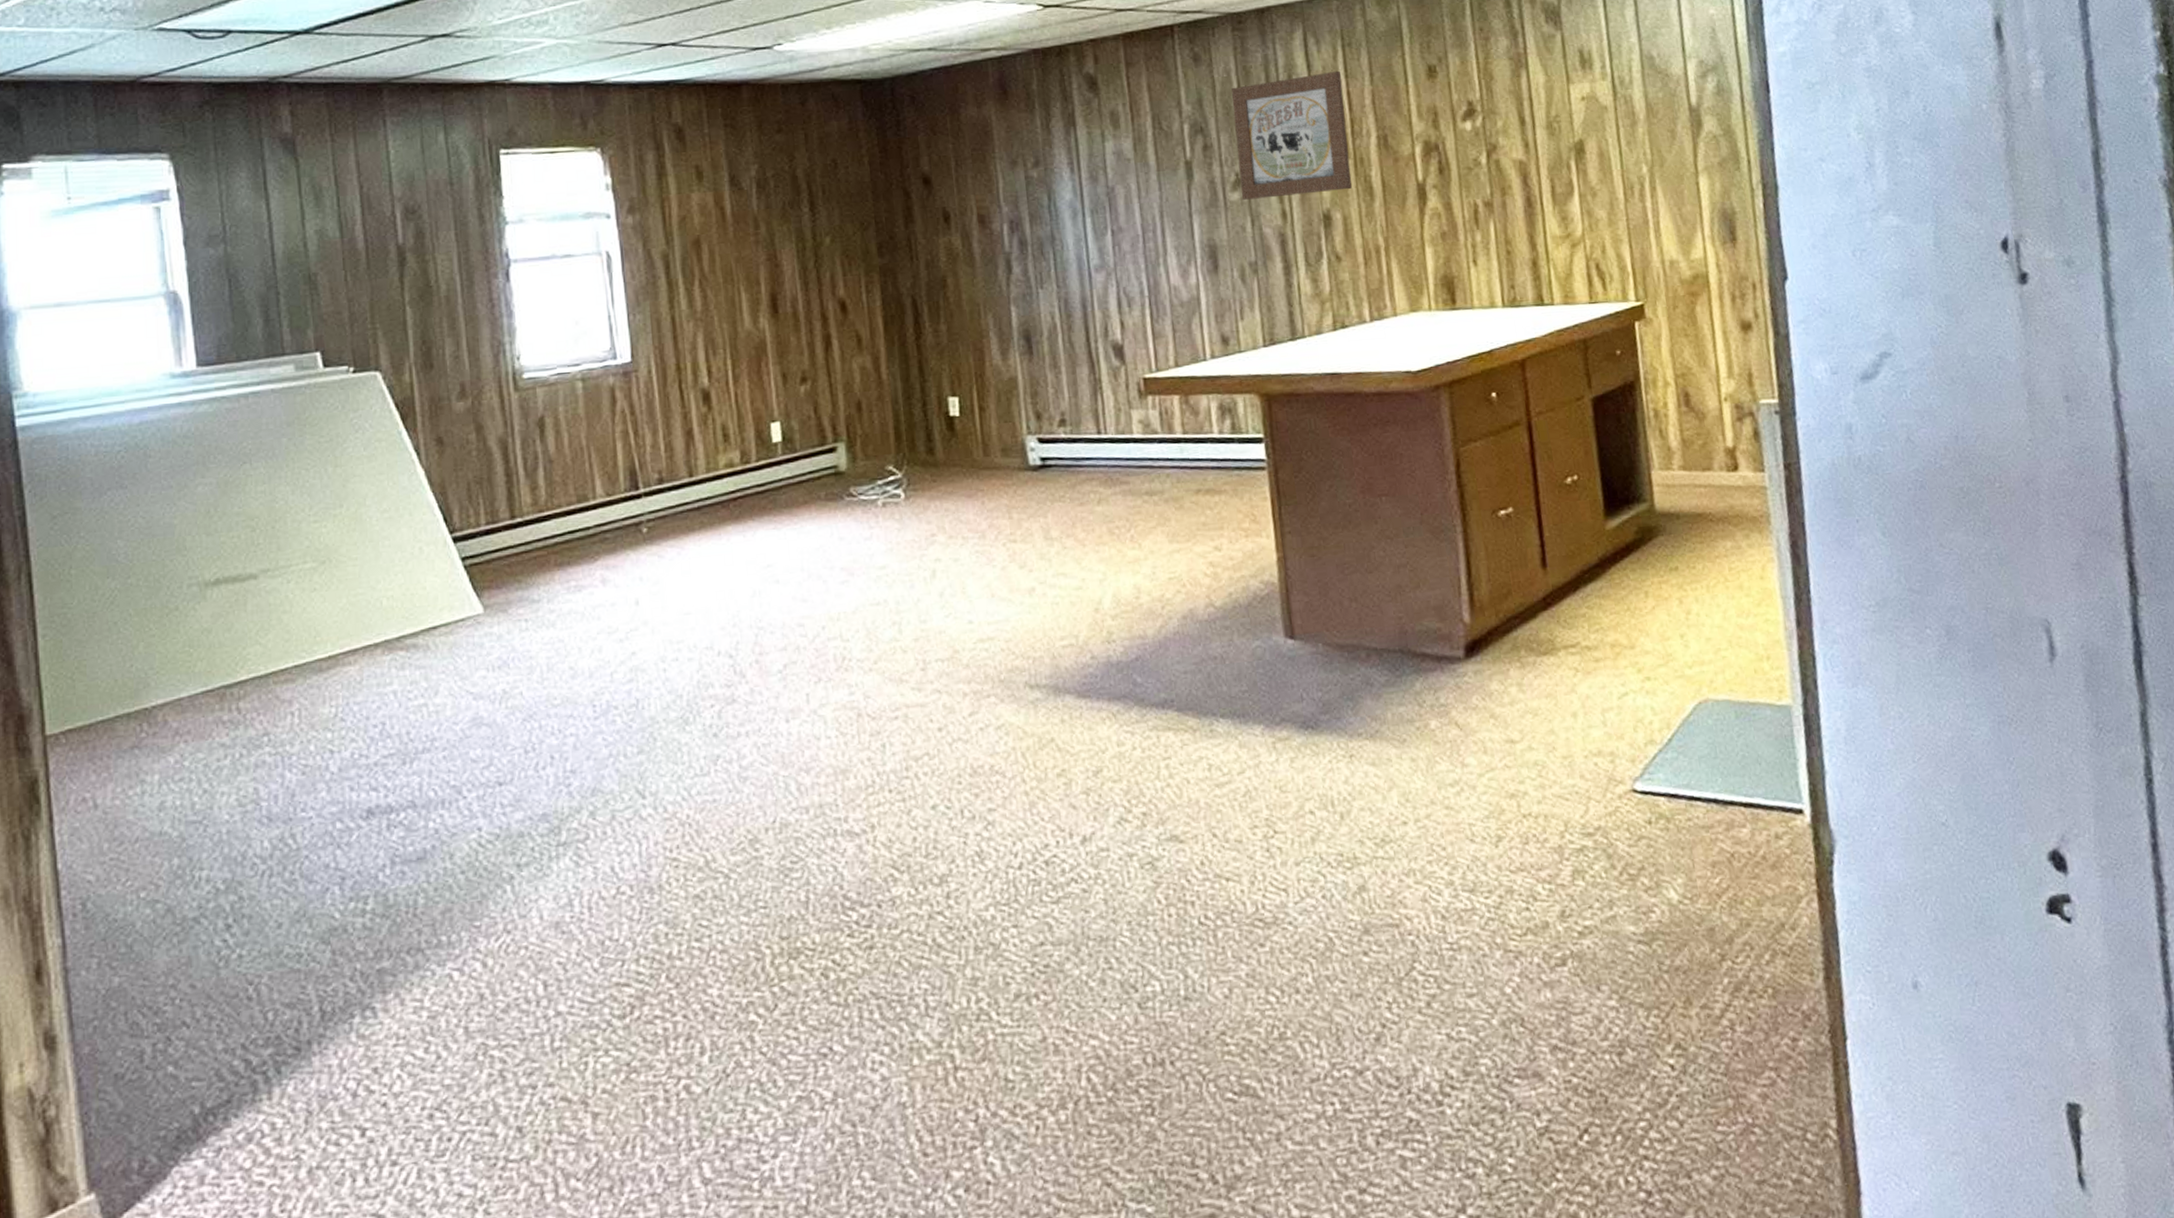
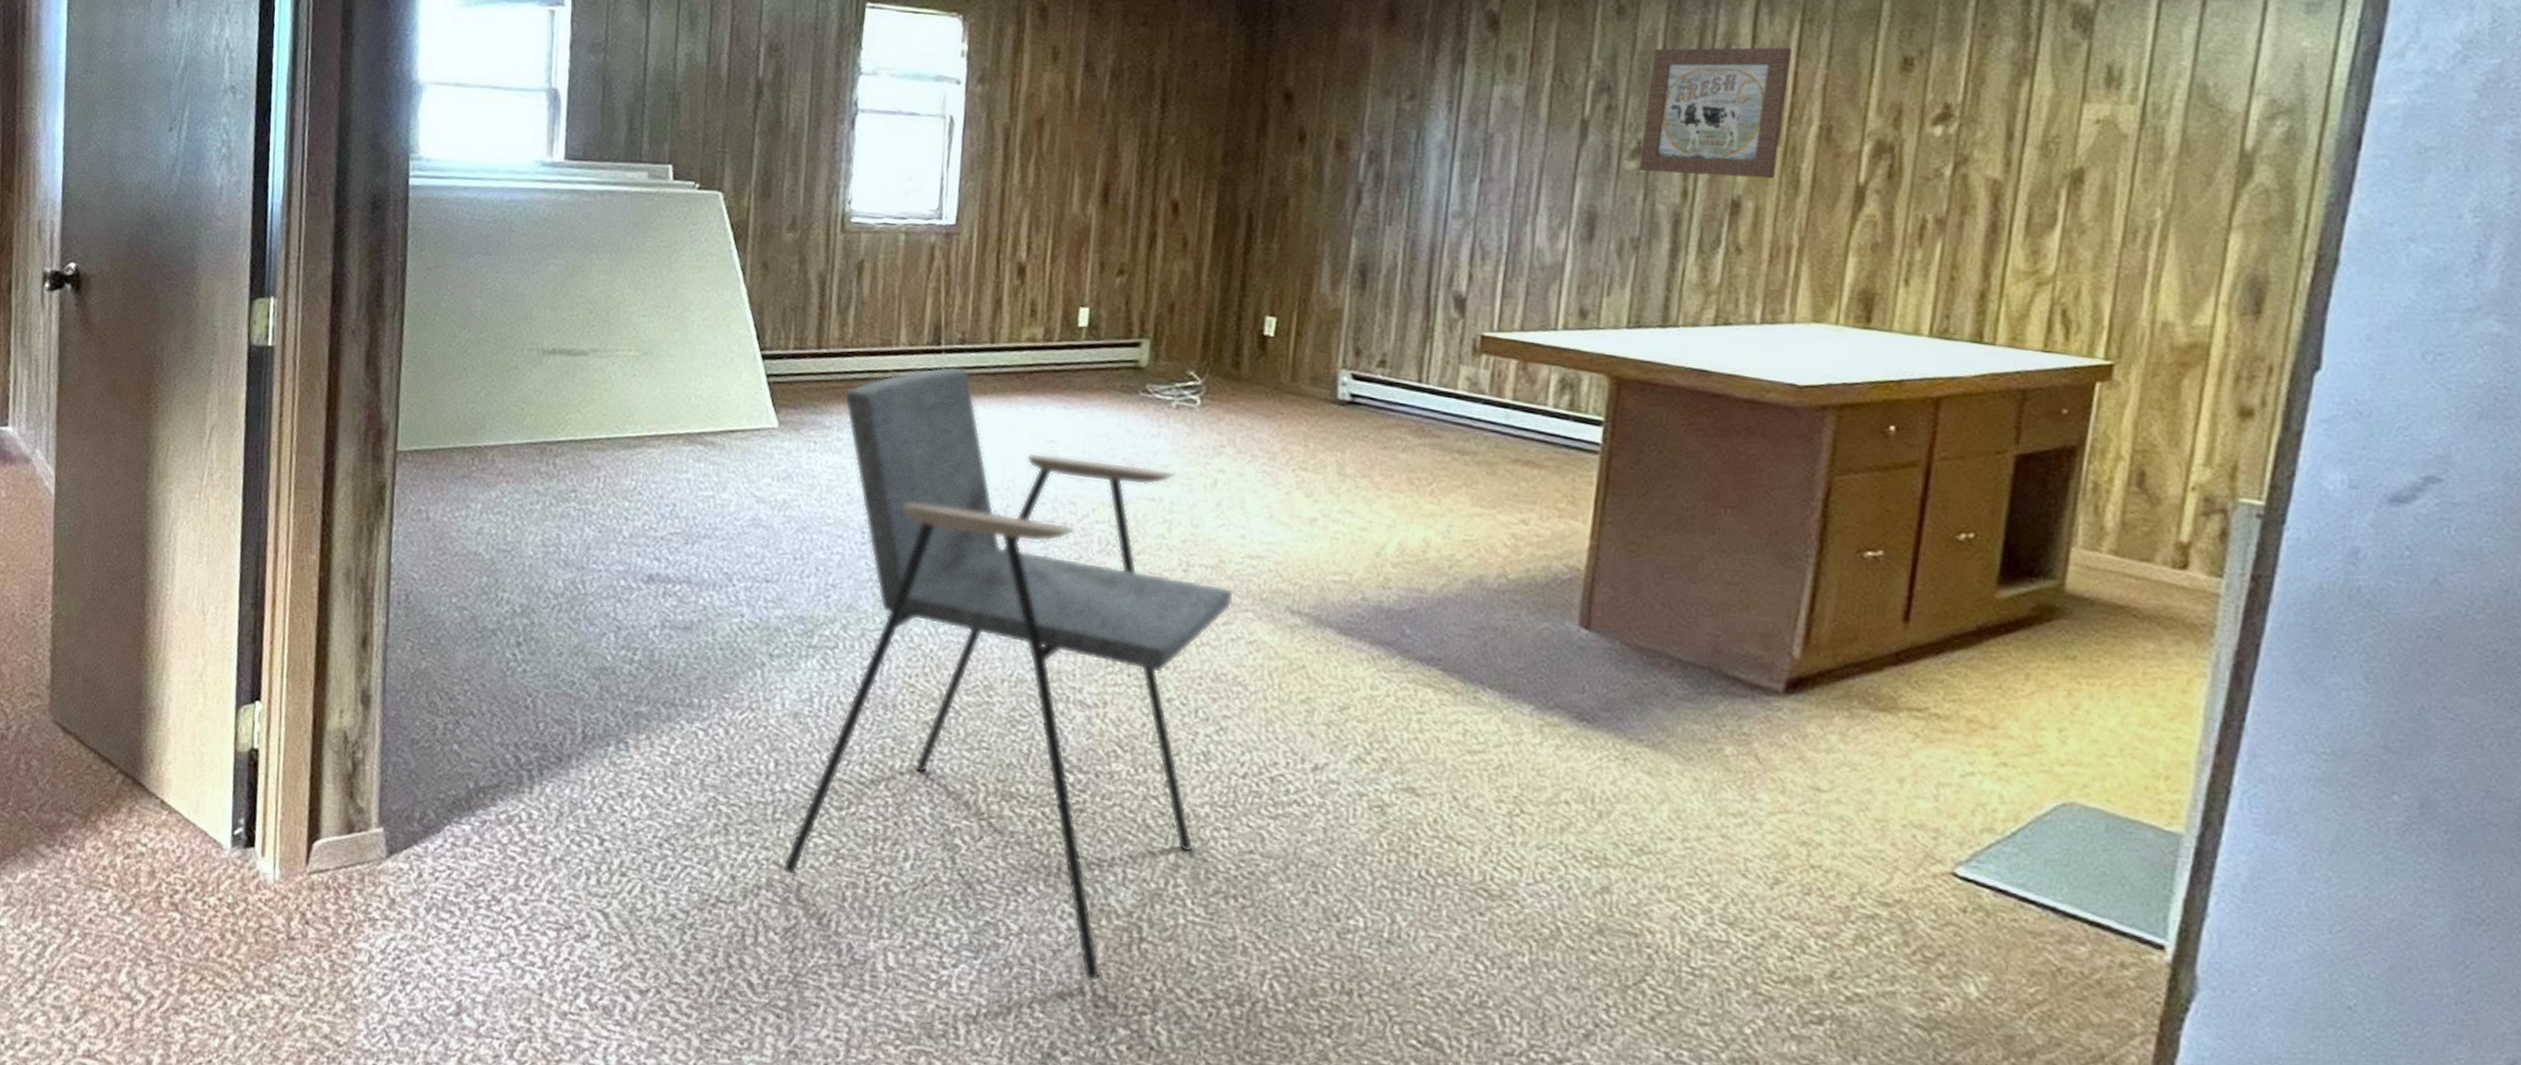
armchair: none [548,509,987,1130] -> present [782,366,1234,982]

